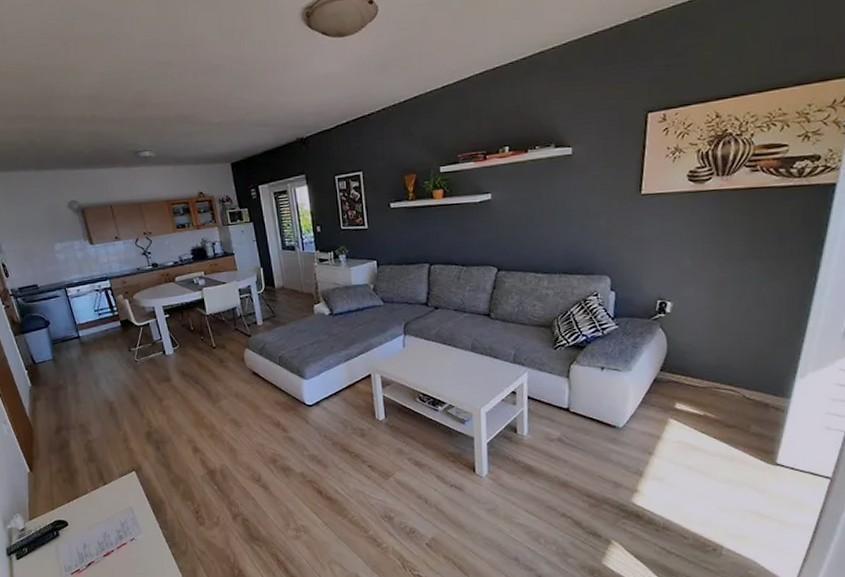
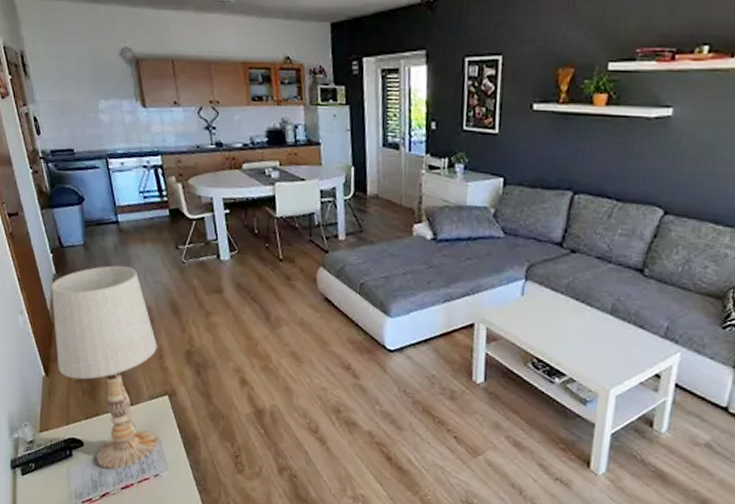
table lamp: none [29,372,130,541] -> present [52,265,157,470]

